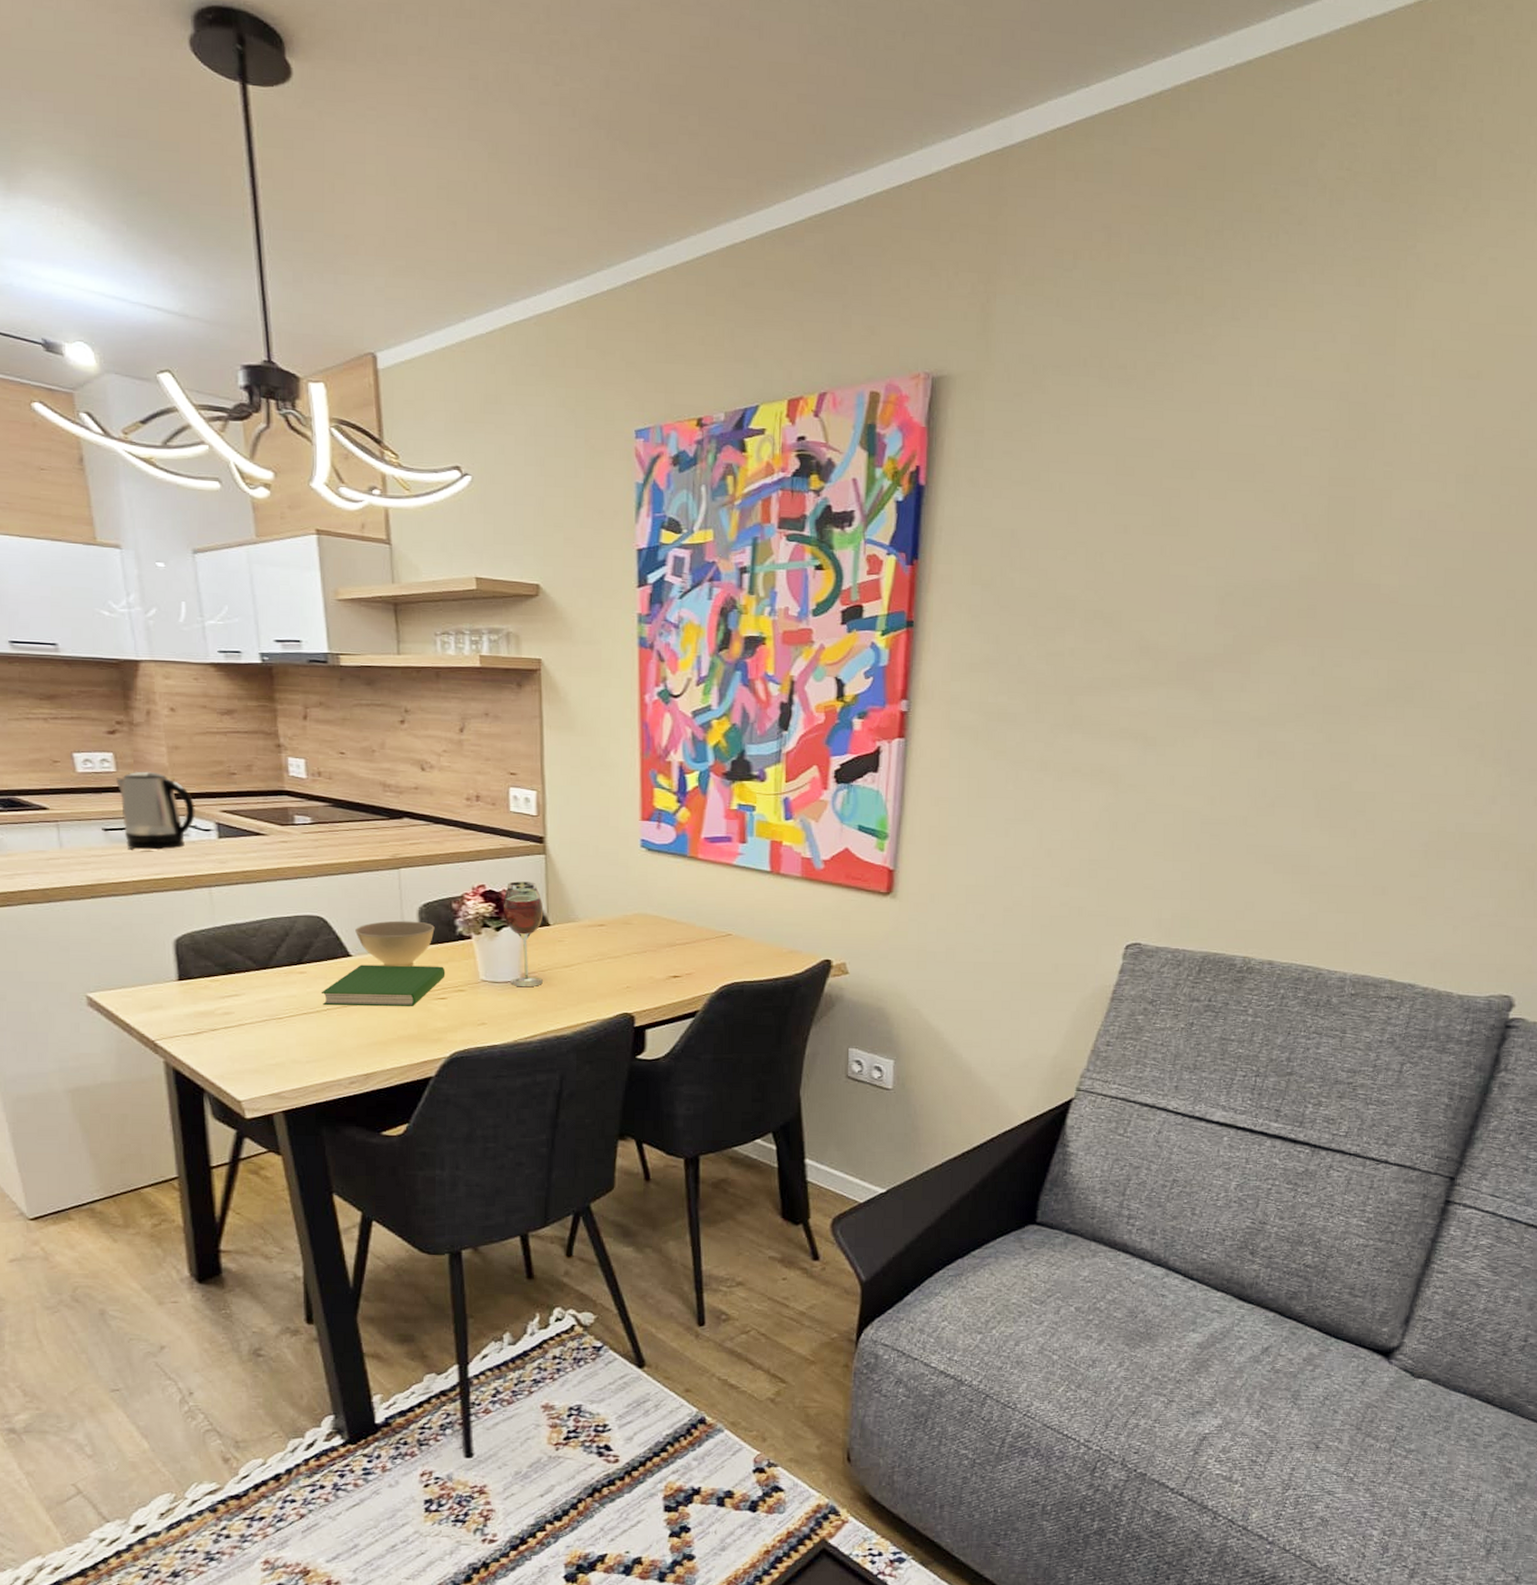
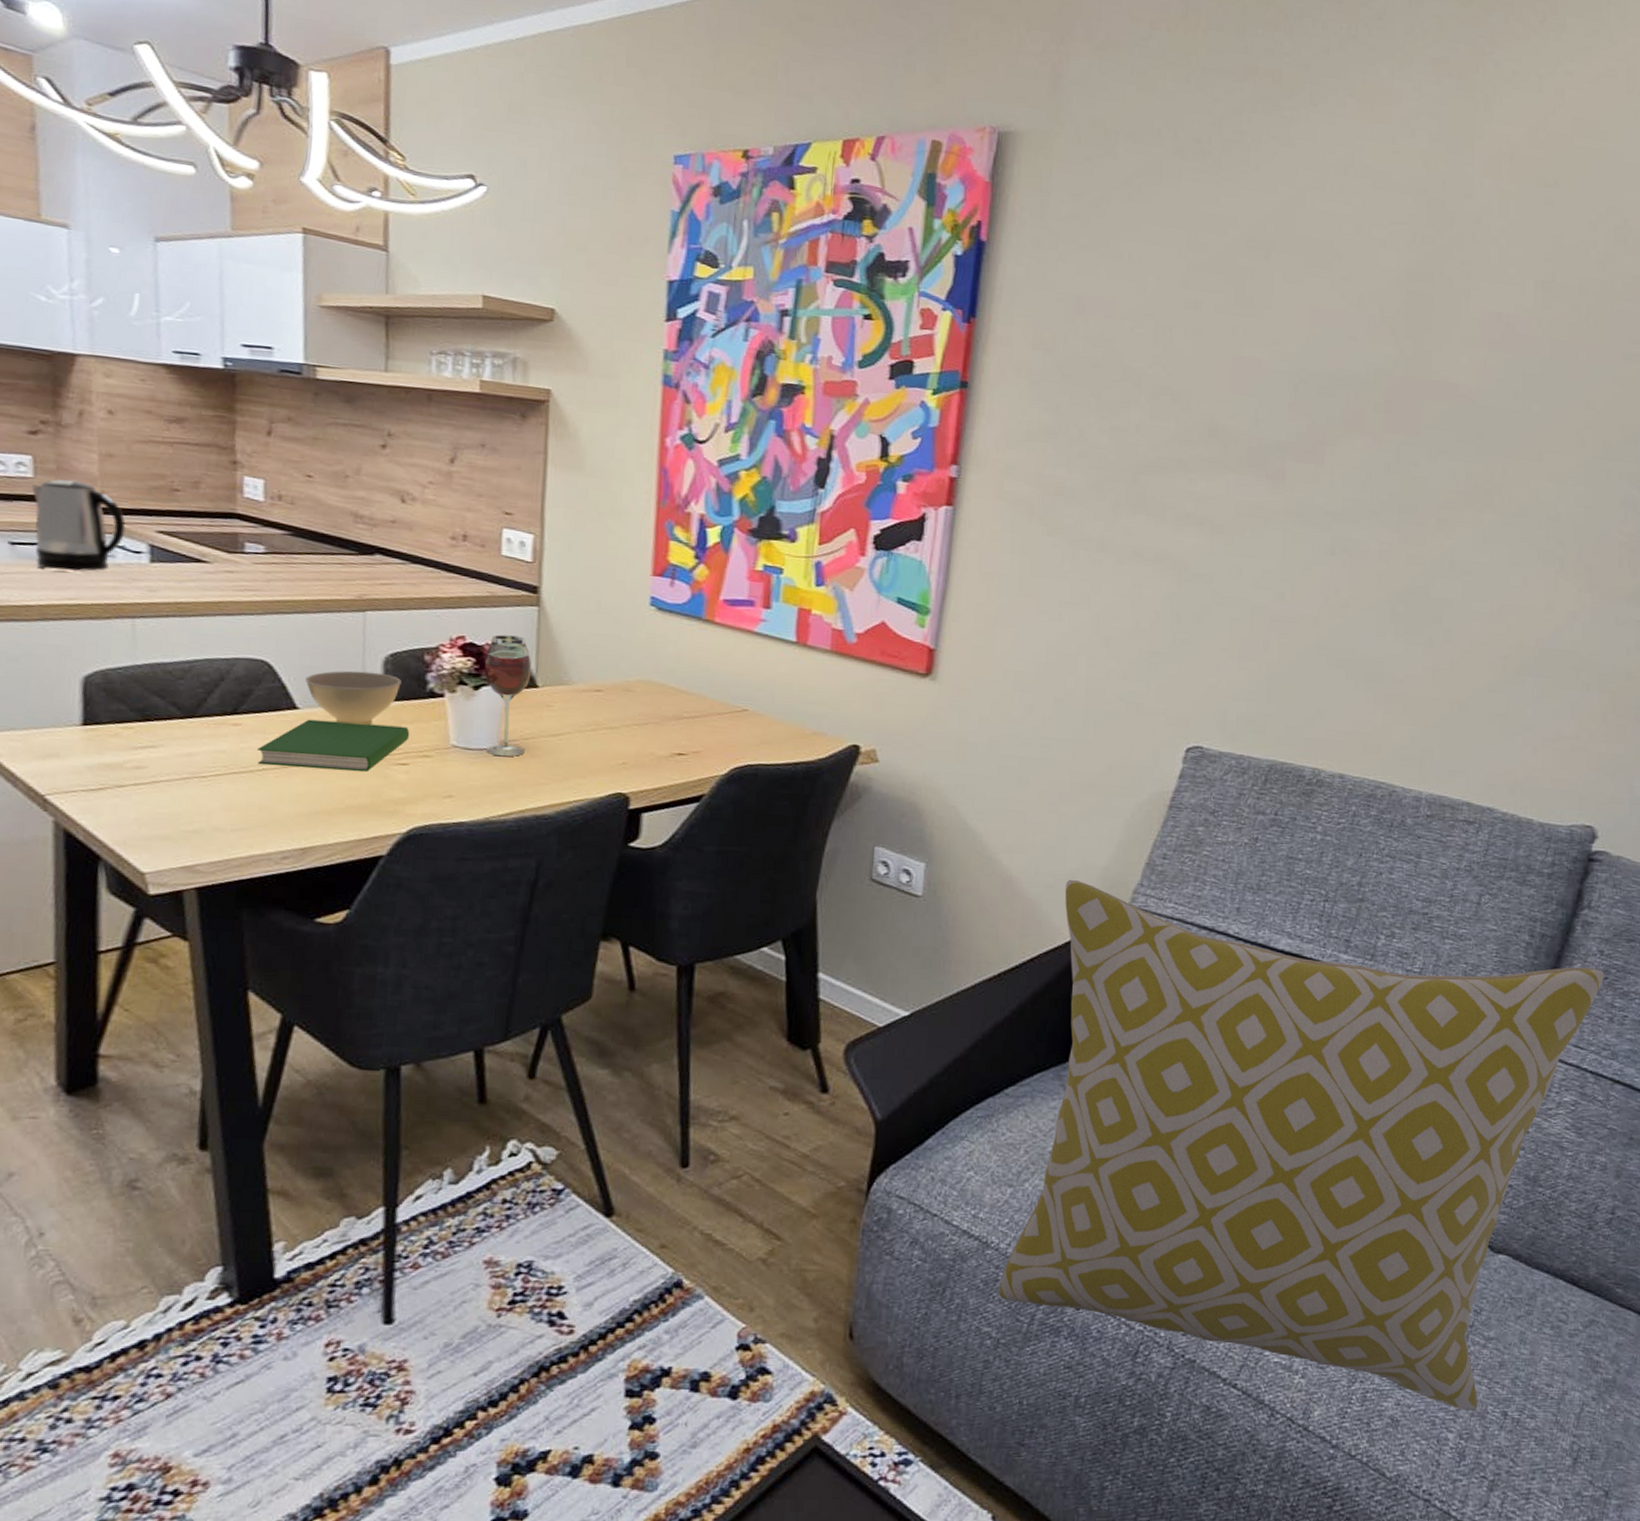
pillow: none [973,1068,1521,1512] -> present [998,879,1605,1412]

